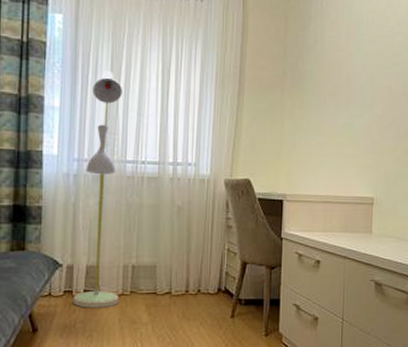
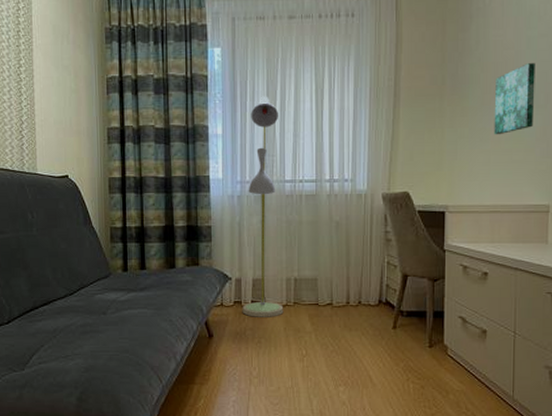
wall art: none [328,65,364,130] -> present [494,63,535,135]

